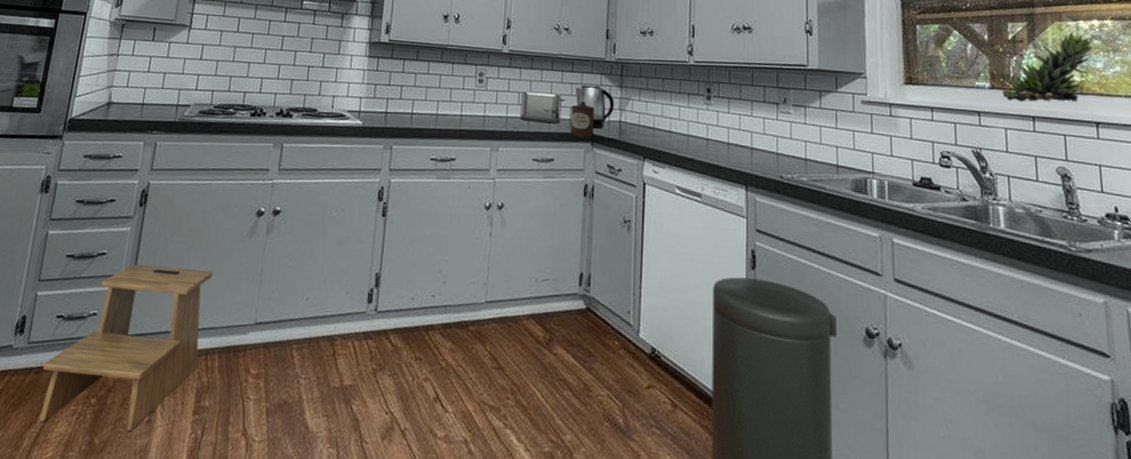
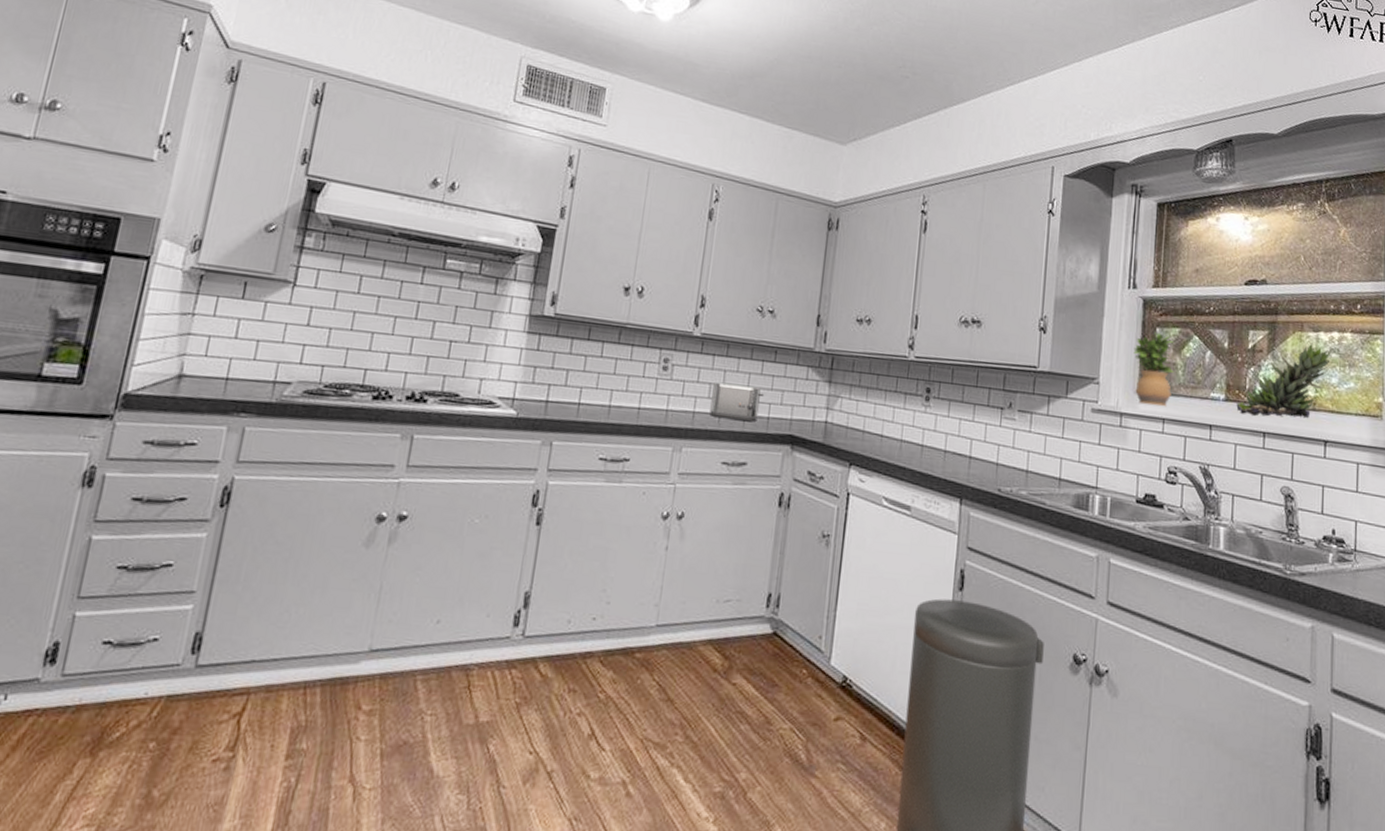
step stool: present [38,264,213,431] -> none [75,578,317,780]
canister: present [570,101,595,138] -> none [767,397,798,440]
kettle: present [575,84,614,129] -> none [776,377,821,430]
potted plant: none [896,29,937,97] -> present [1133,332,1174,407]

